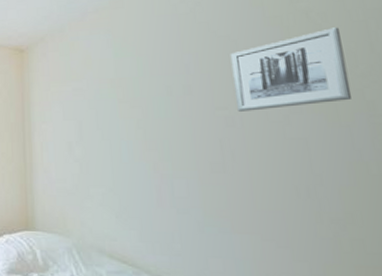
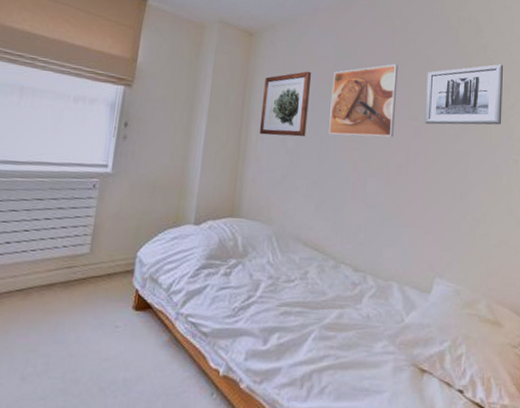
wall art: none [41,76,93,146] -> present [259,71,312,137]
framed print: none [114,52,199,138] -> present [329,64,398,137]

